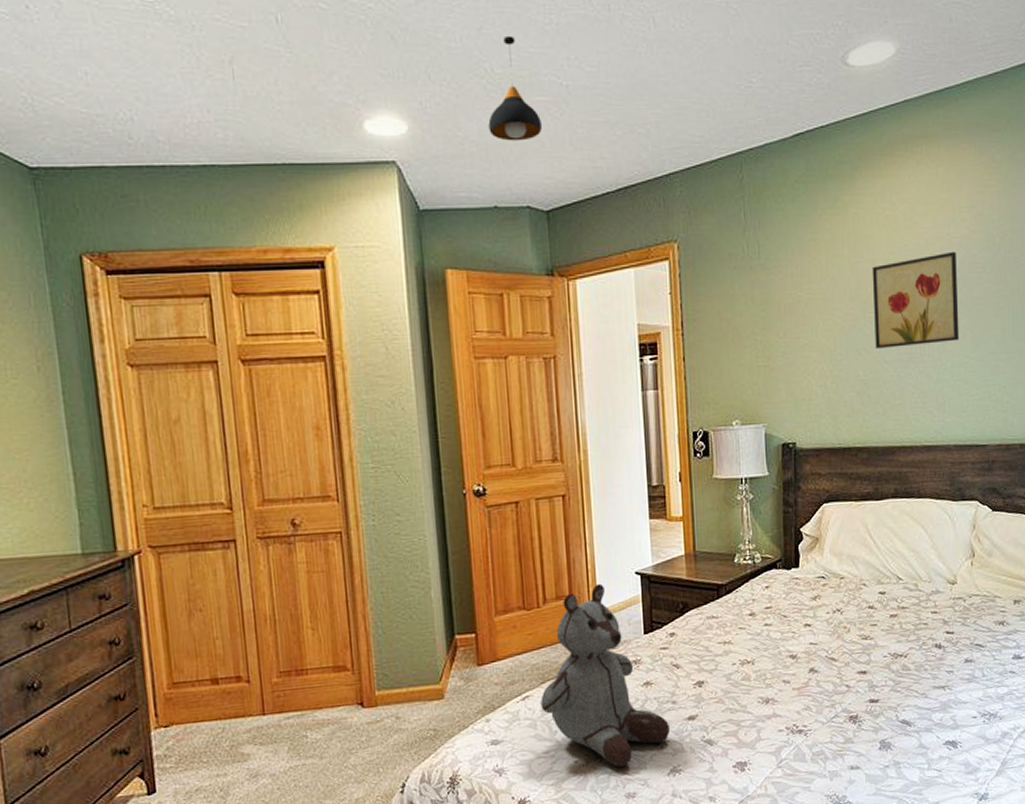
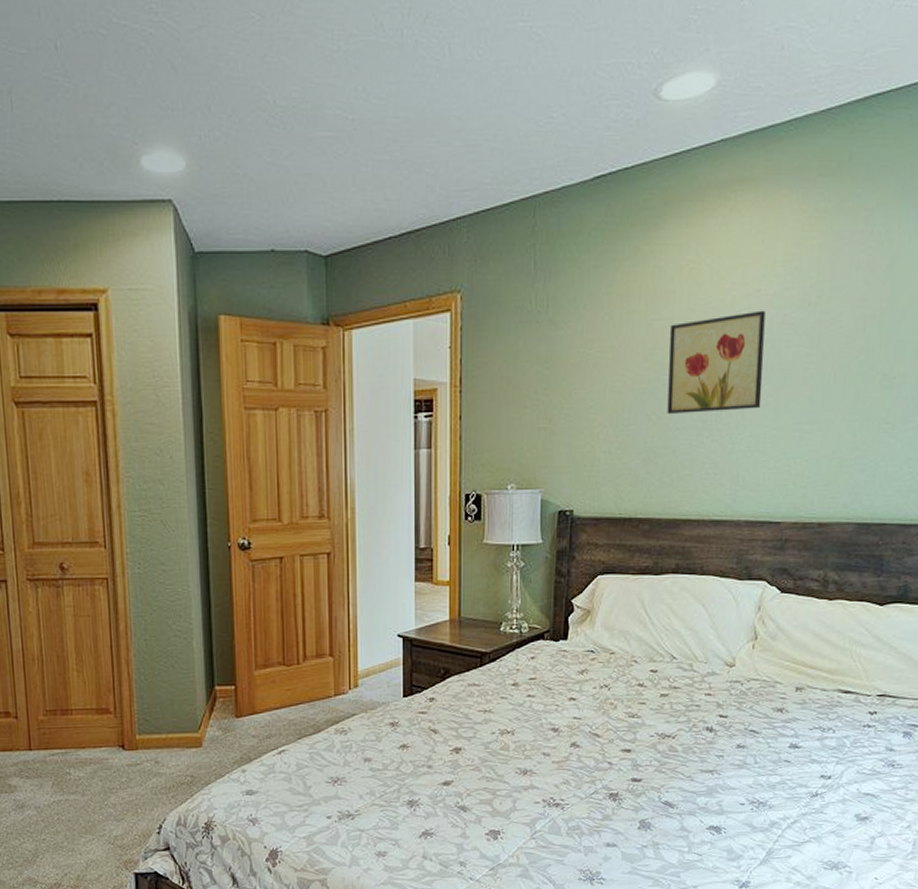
pendant light: present [488,35,543,141] -> none [268,64,325,180]
stuffed bear: present [540,583,671,767] -> none [296,644,425,826]

